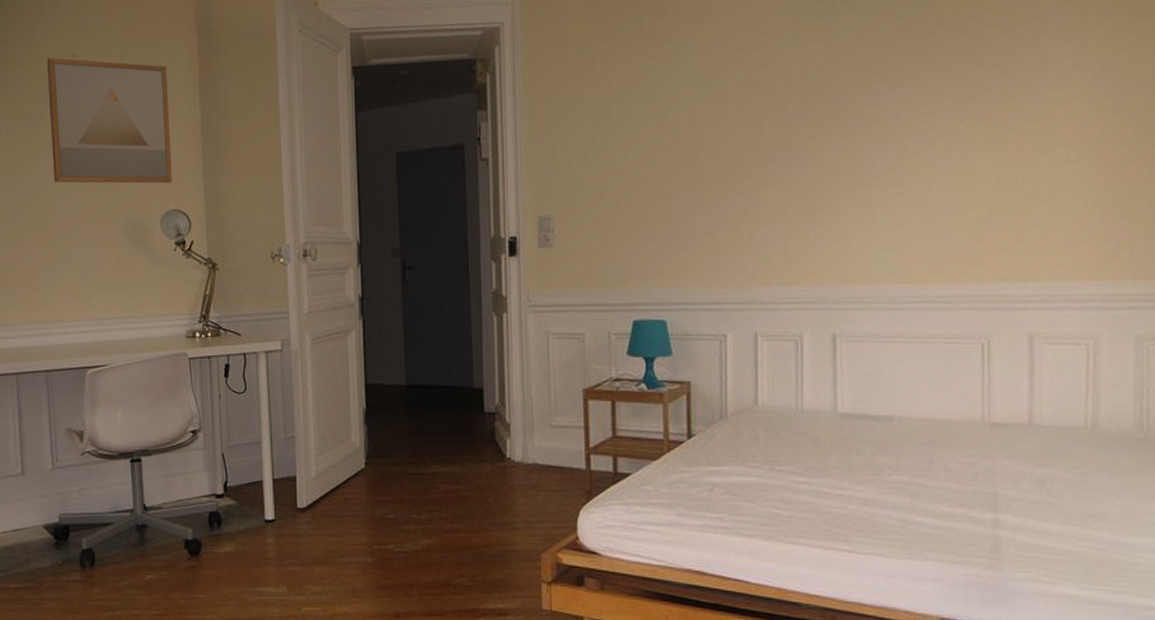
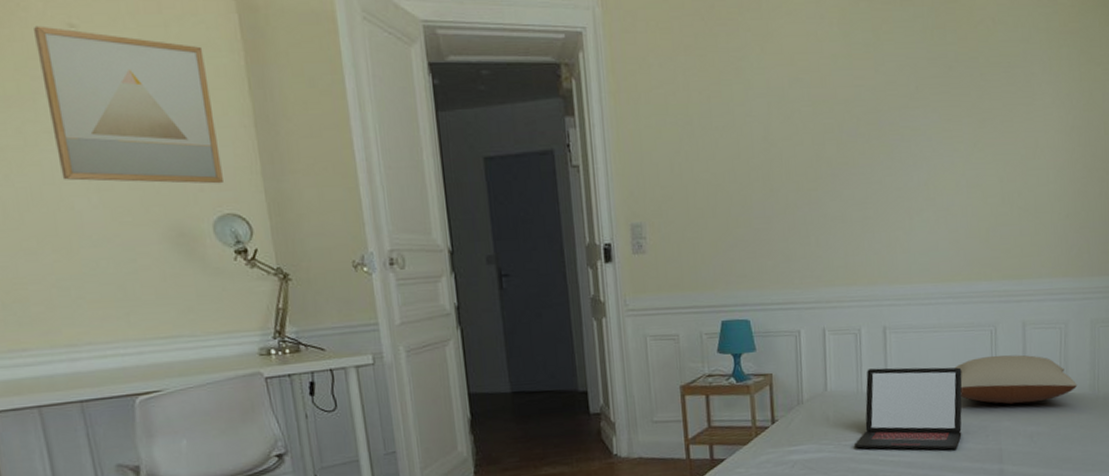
laptop: none [791,382,940,488] -> present [854,367,963,450]
pillow: none [930,374,1115,438] -> present [955,354,1078,405]

